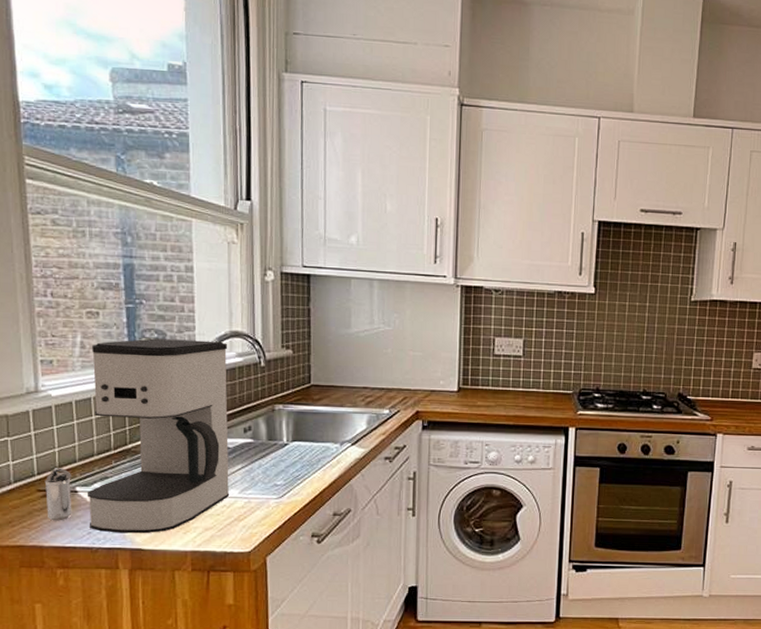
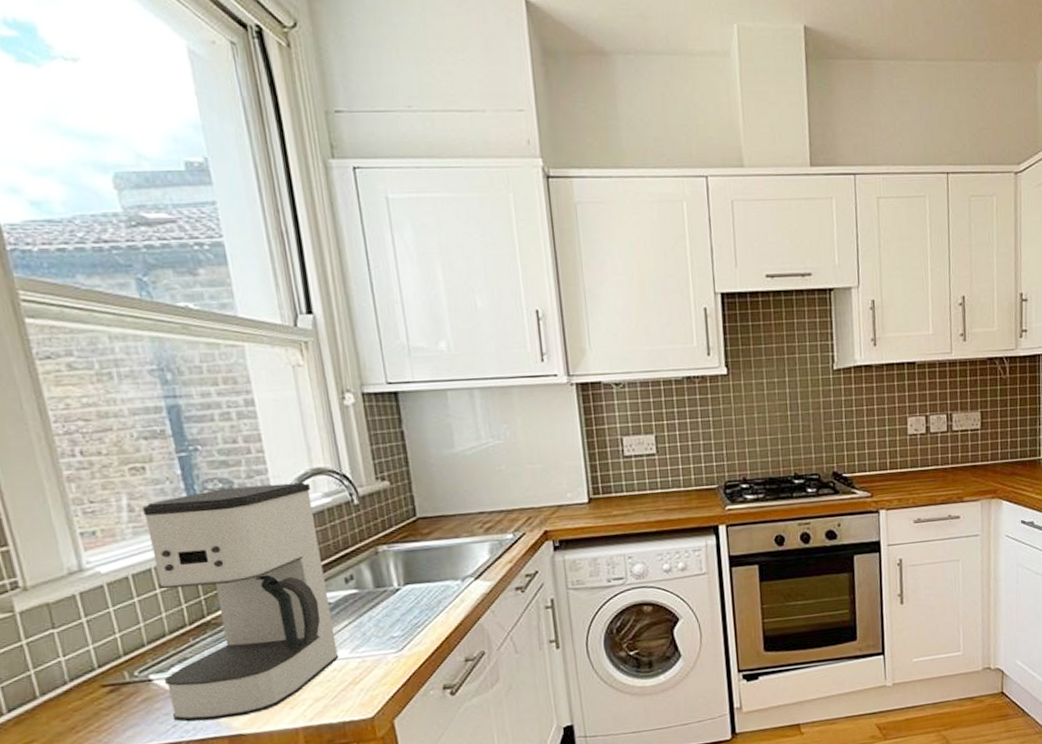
shaker: present [44,468,72,521] -> none [108,655,150,719]

